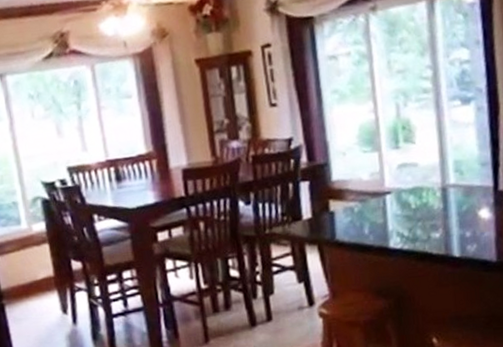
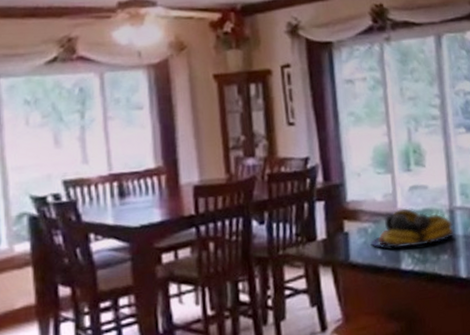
fruit bowl: none [357,187,447,228] -> present [370,208,455,249]

